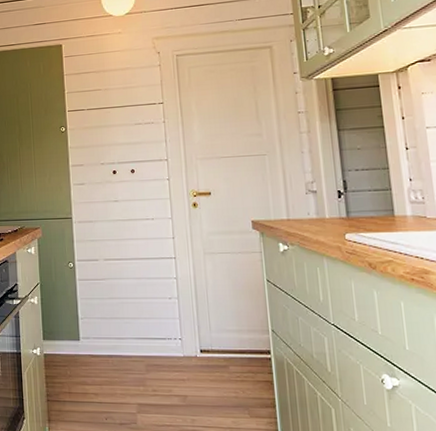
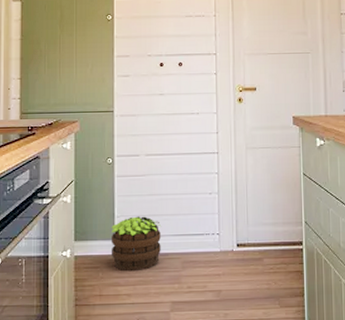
potted plant: none [75,319,125,372] -> present [110,216,162,272]

